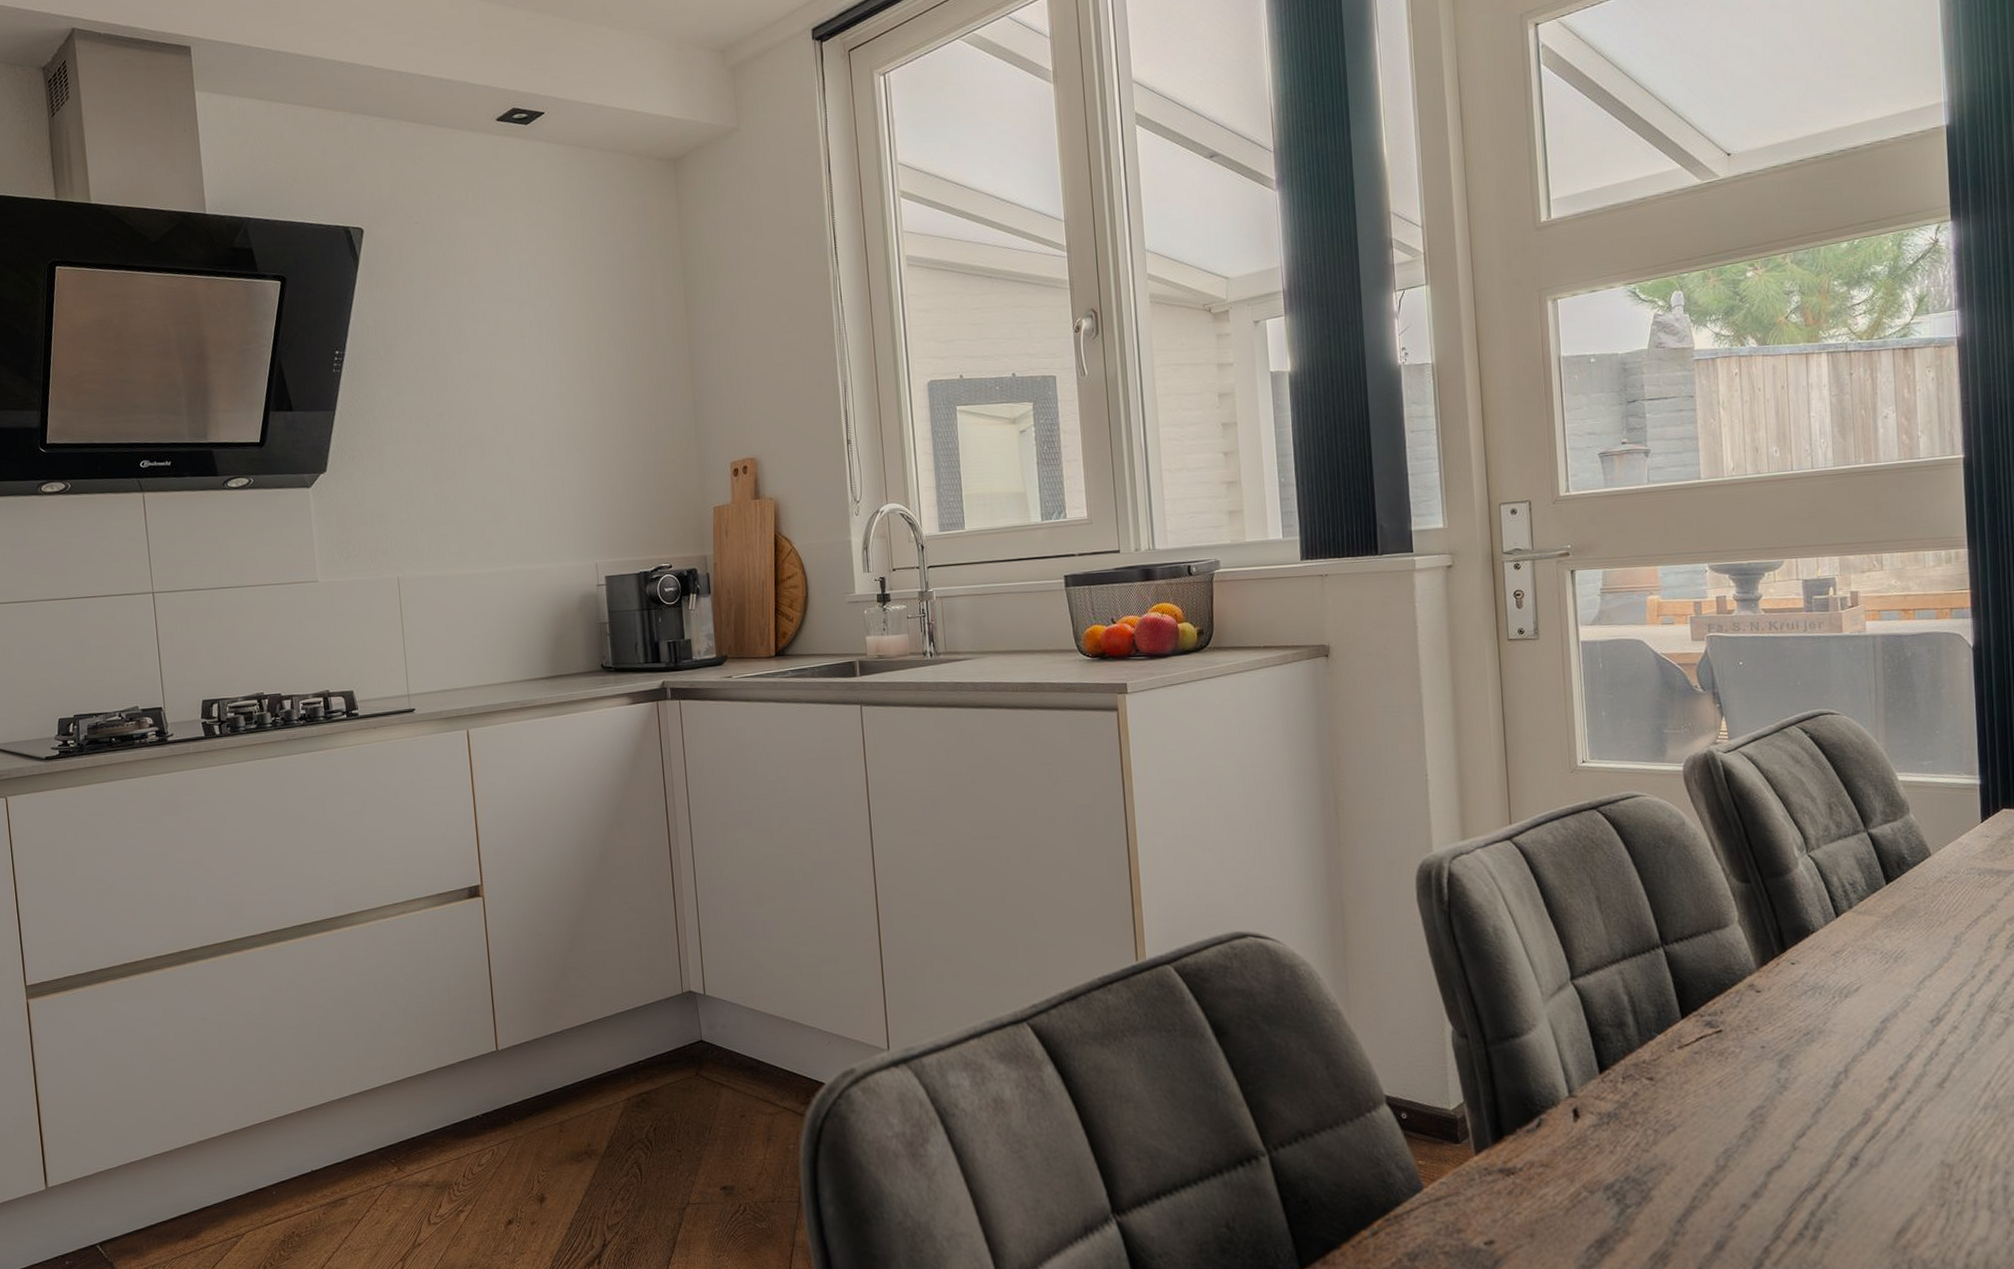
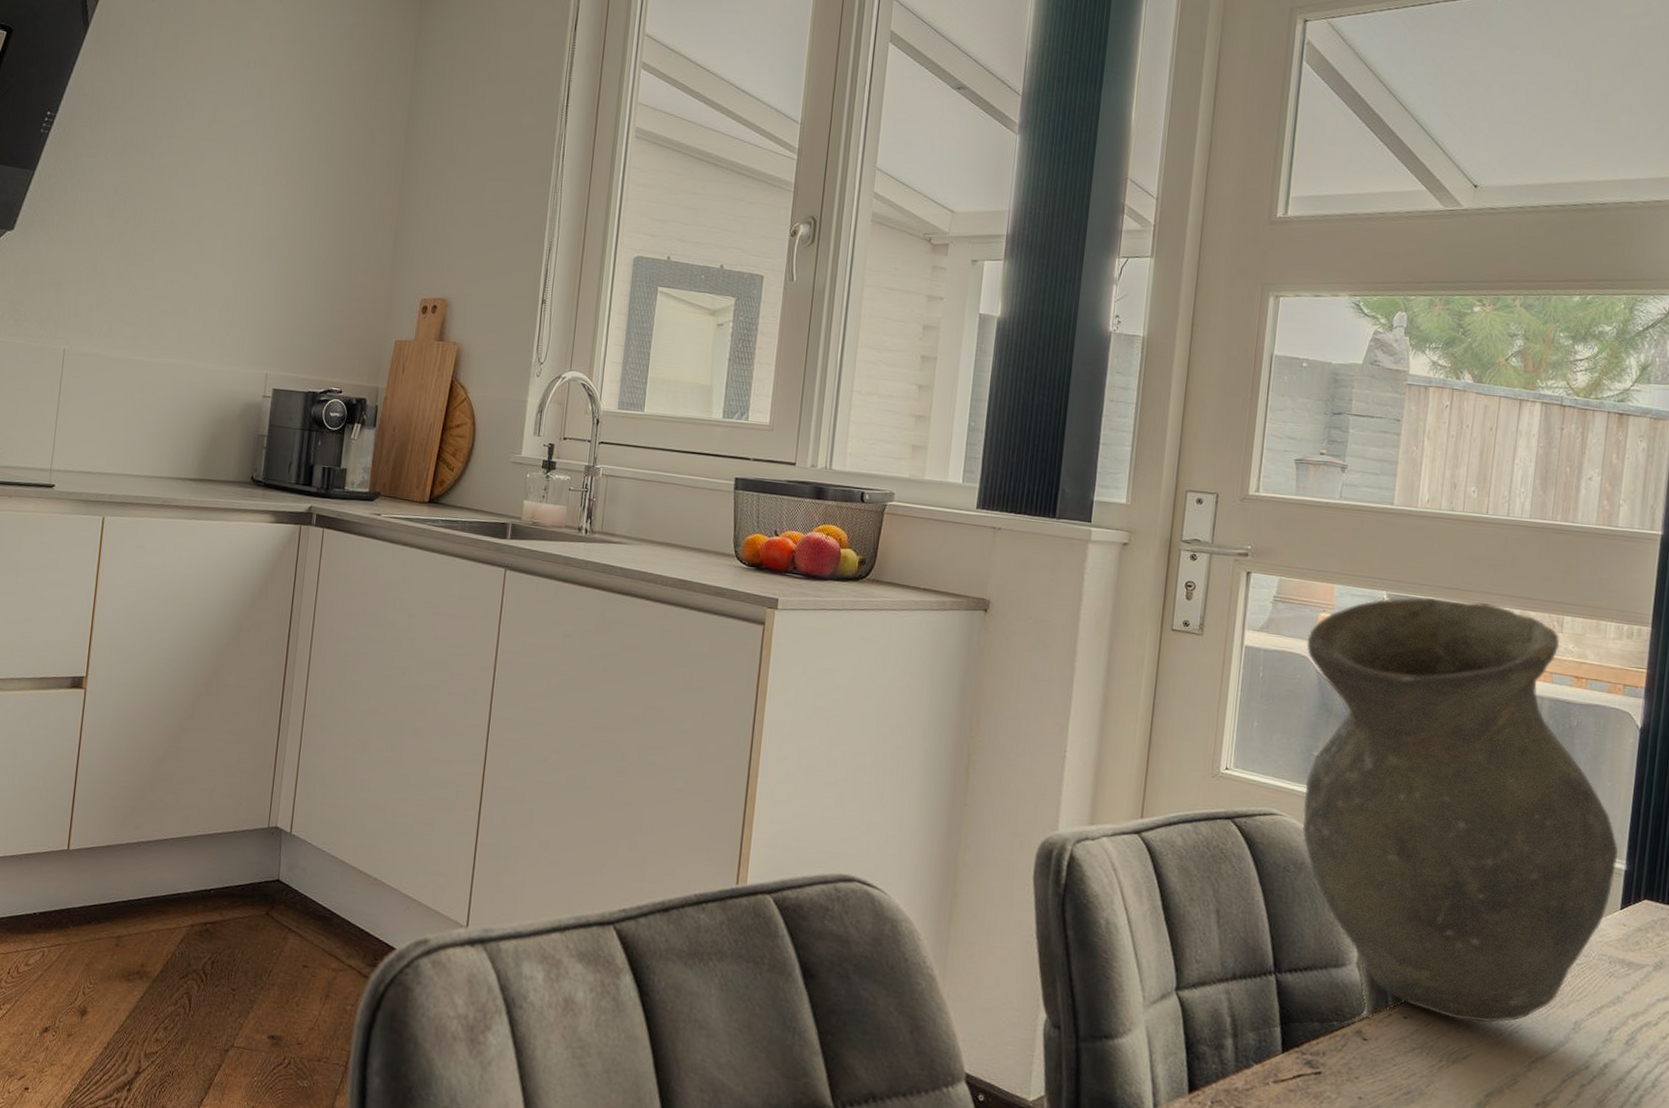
vase: none [1639,555,1972,956] -> present [1302,597,1618,1023]

